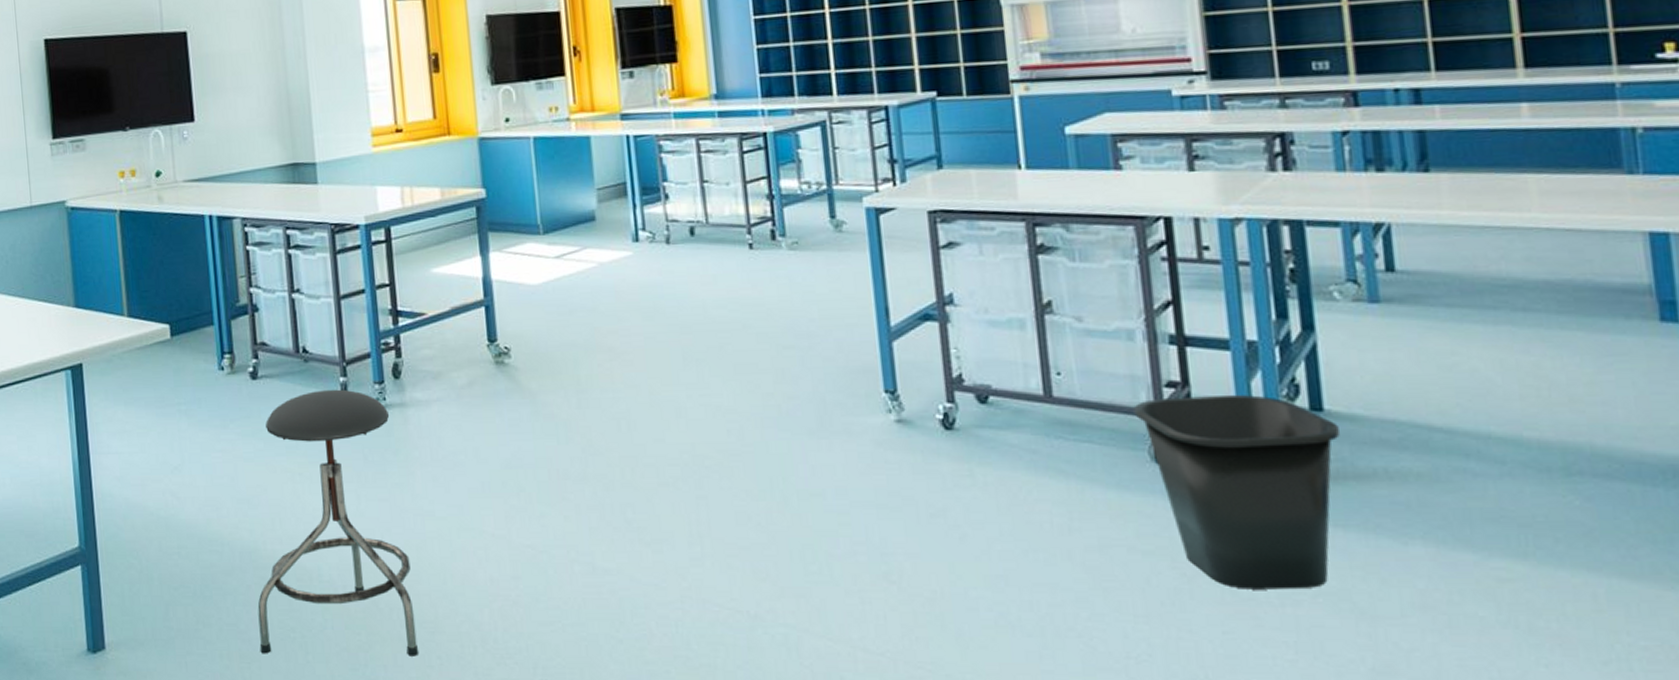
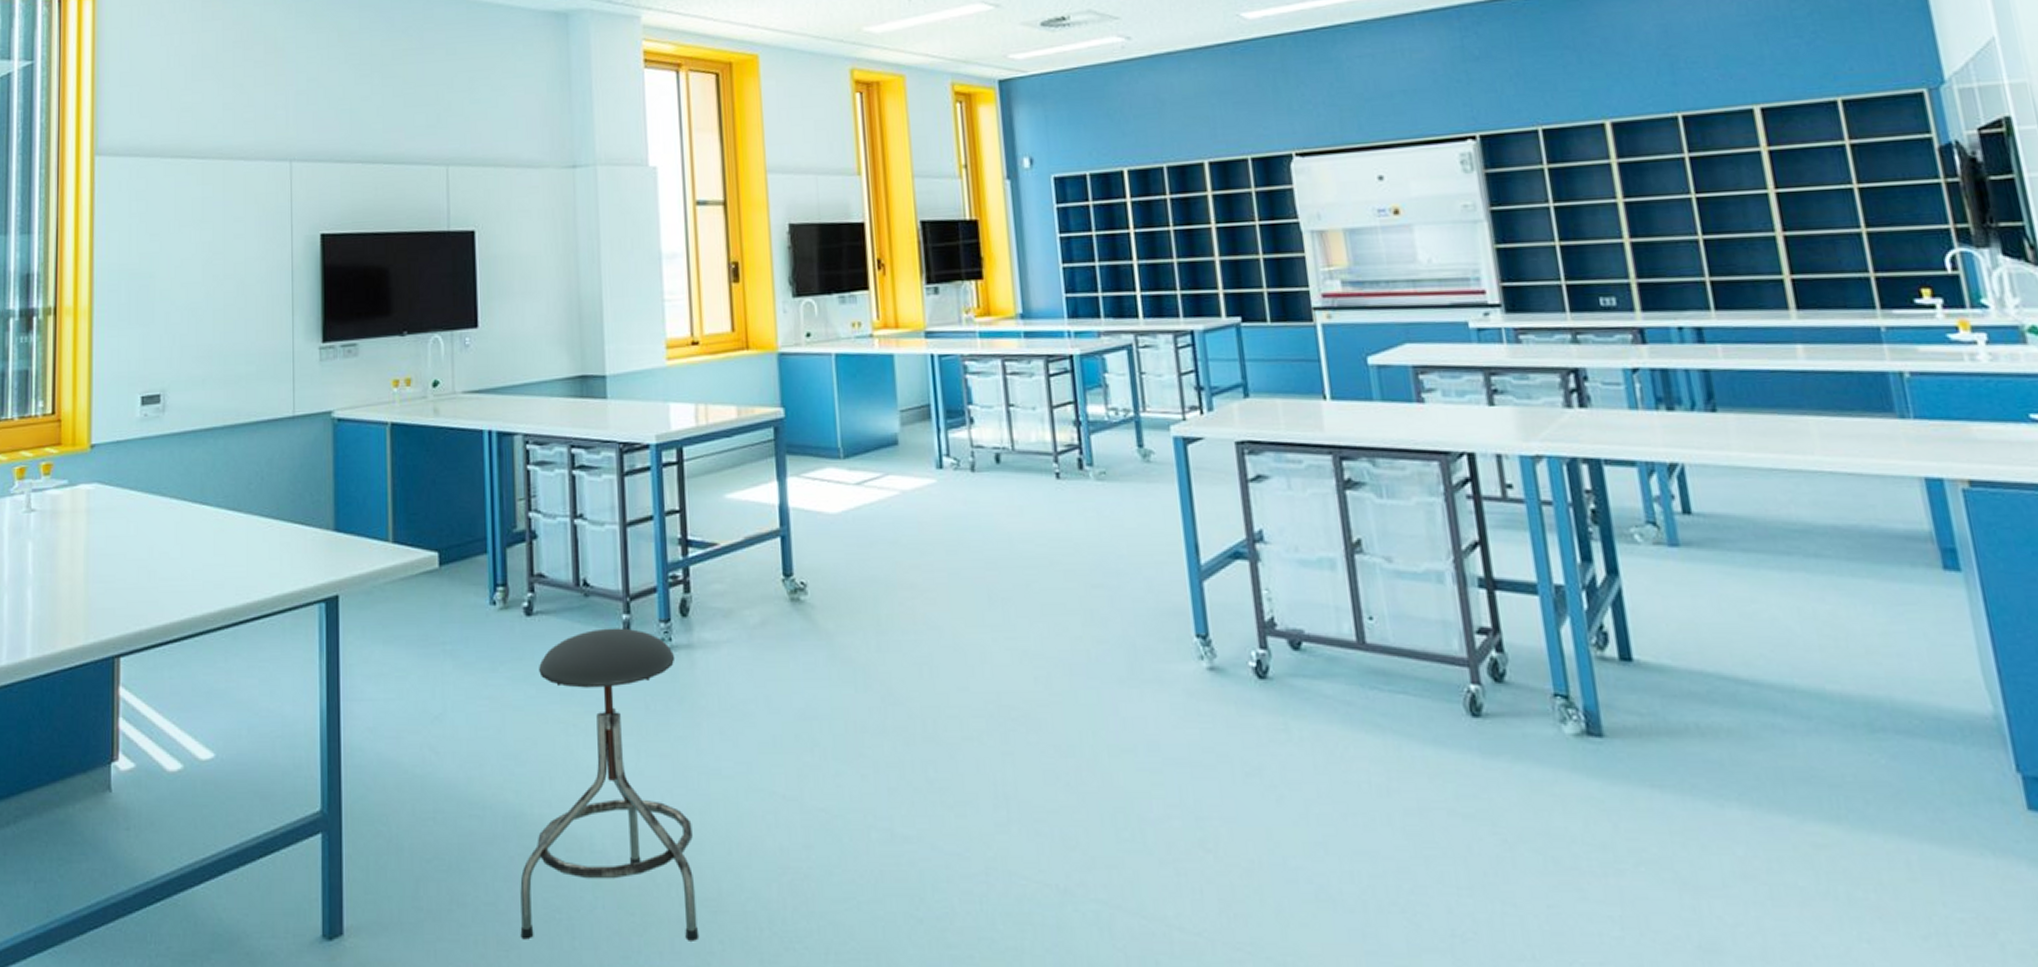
waste bin: present [1133,394,1341,590] -> none [1446,642,1651,857]

